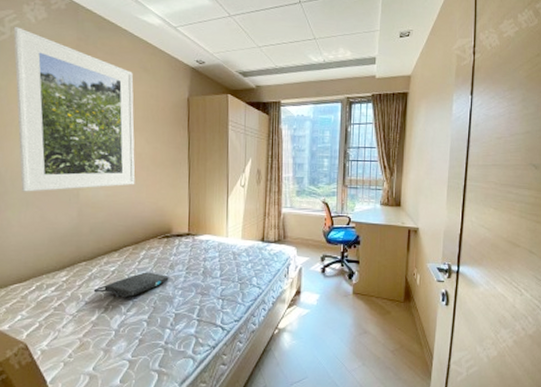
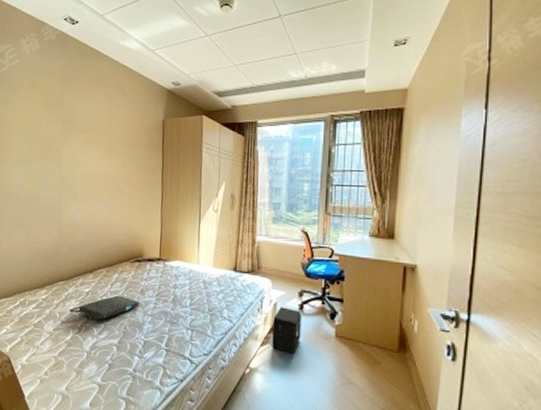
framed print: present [13,26,135,192] -> none [11,58,113,212]
air purifier: none [298,271,324,312] -> present [272,307,301,354]

